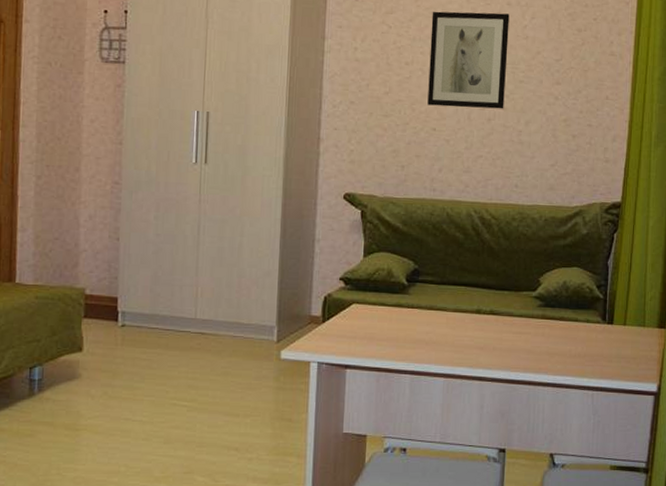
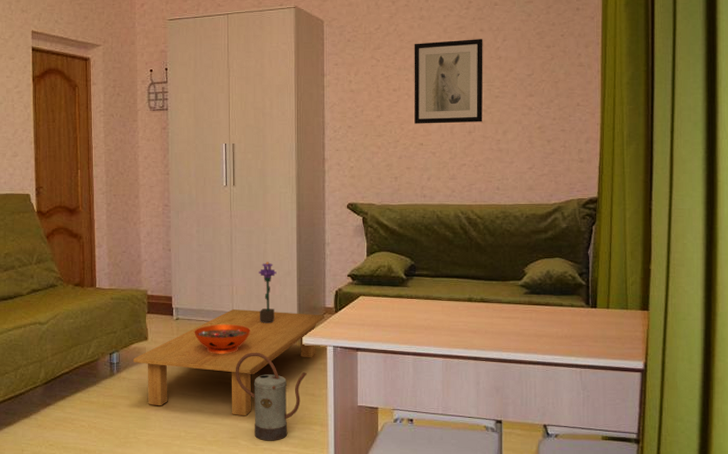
coffee table: none [62,314,310,447] -> present [133,308,325,416]
decorative bowl: none [144,333,217,370] -> present [194,324,251,354]
watering can: none [194,368,285,476] -> present [235,352,308,441]
potted flower: none [229,258,254,333] -> present [259,261,277,323]

